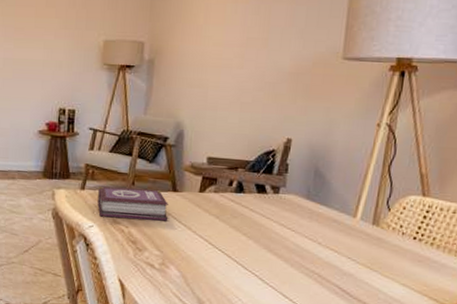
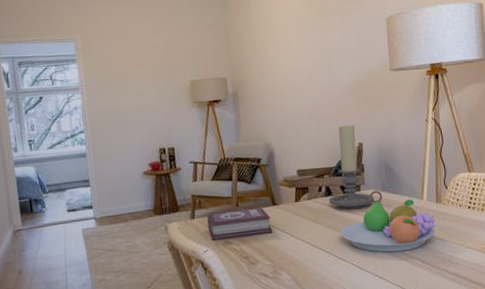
candle holder: none [238,114,306,213] -> present [328,124,383,210]
fruit bowl: none [245,209,367,273] -> present [340,199,435,253]

